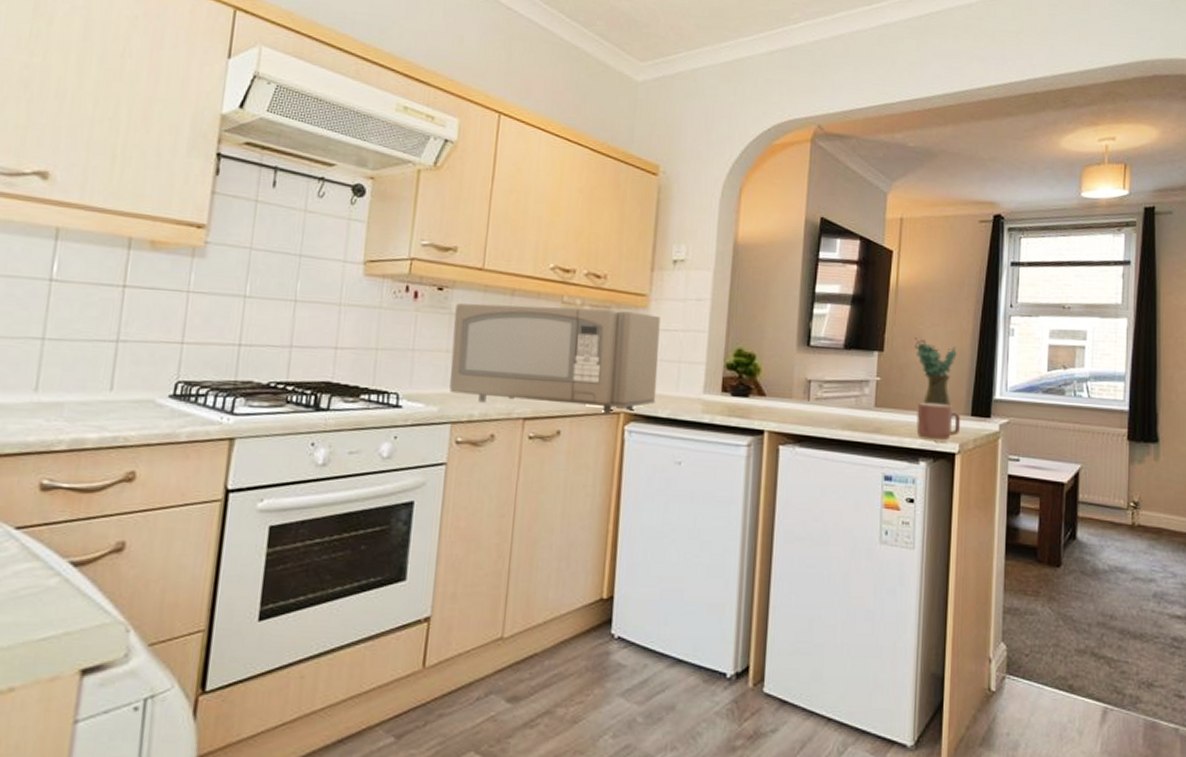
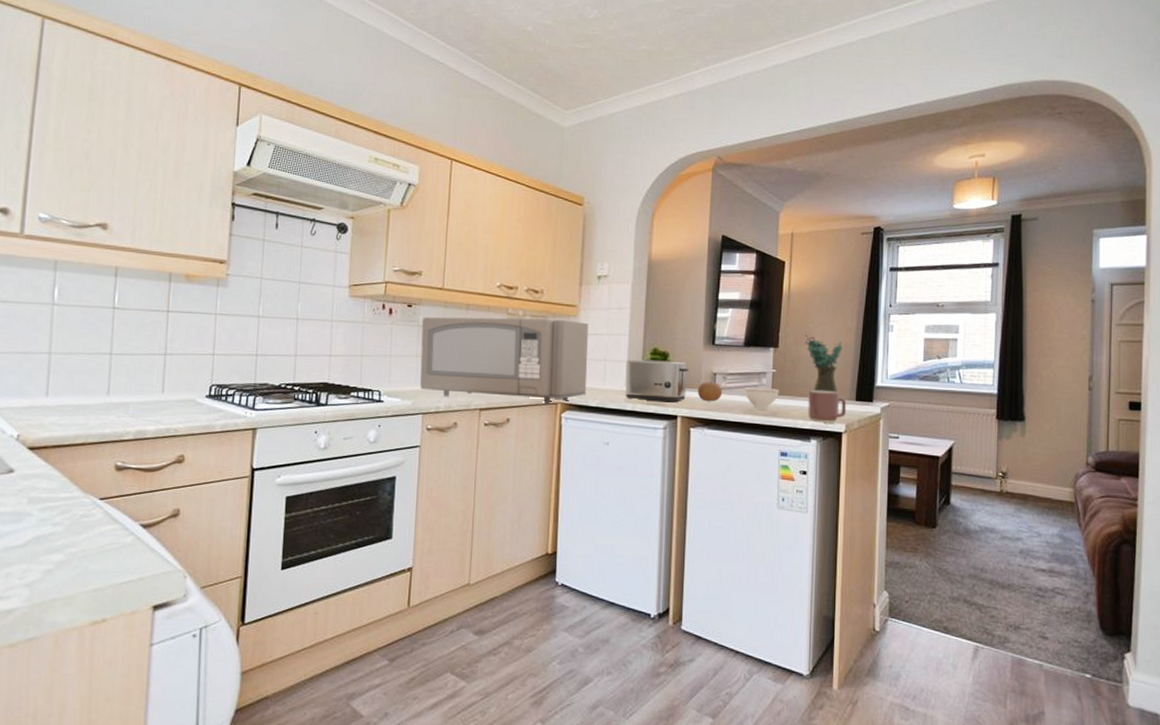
toaster: none [702,361,780,414] -> present [625,359,689,403]
fruit: none [788,390,818,415] -> present [697,382,723,402]
bowl: none [843,398,884,425] -> present [744,387,779,409]

